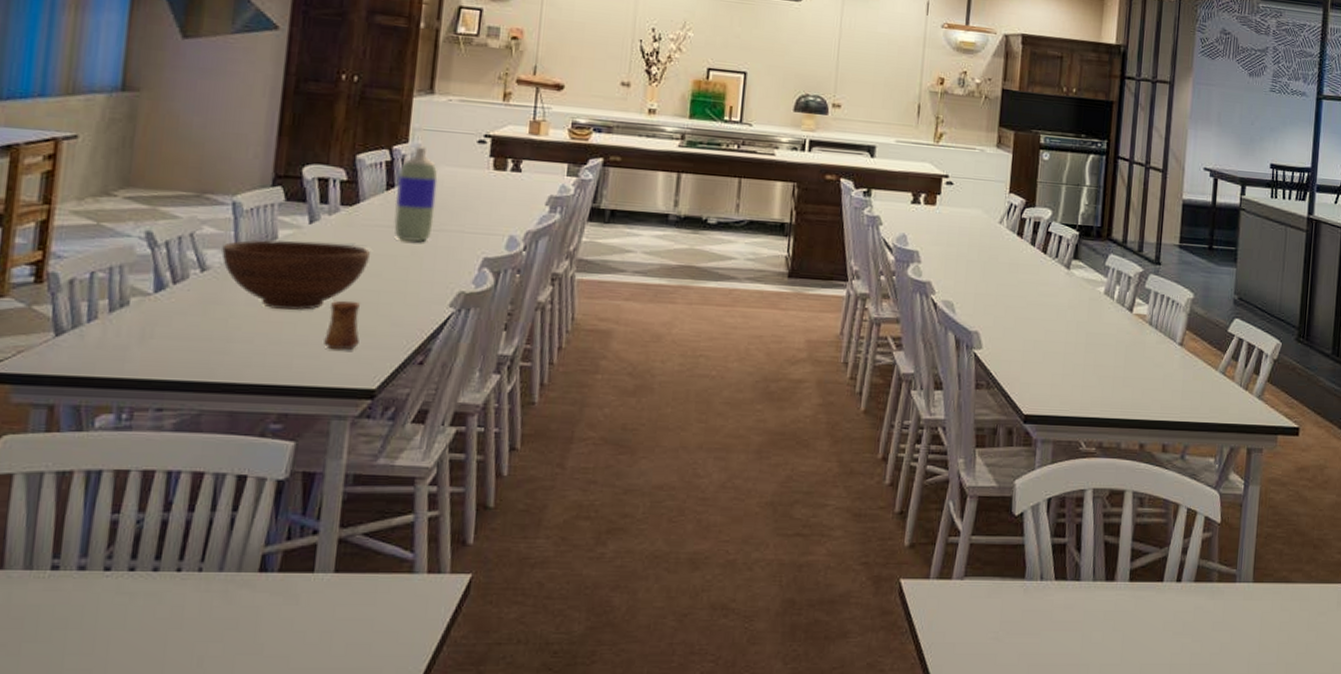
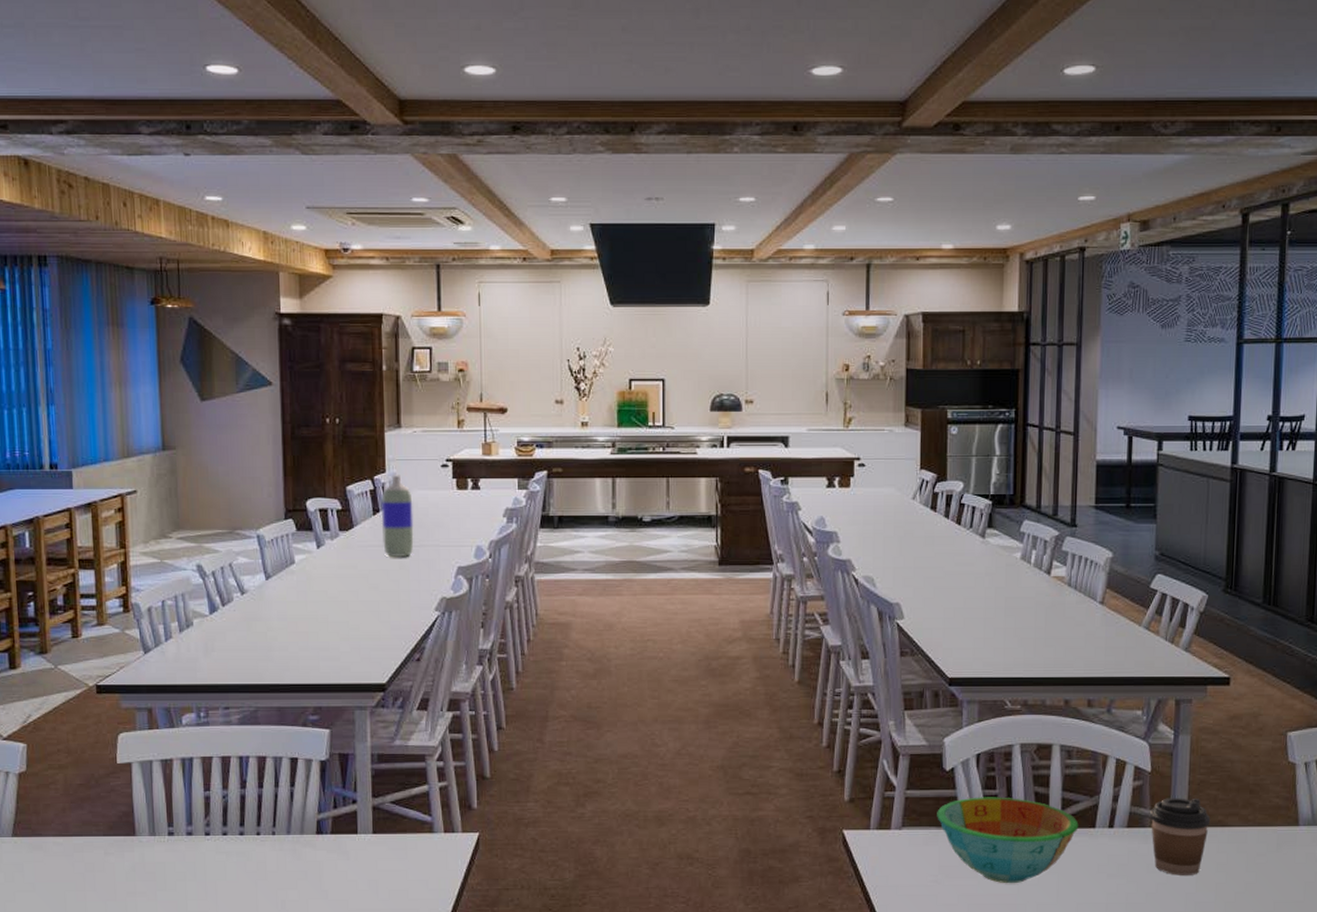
fruit bowl: present [220,240,370,310] -> none [253,563,367,621]
cup: present [322,301,360,351] -> none [340,612,368,653]
bowl: none [1002,545,1147,642] -> present [937,797,1079,884]
coffee cup: none [1217,551,1276,634] -> present [1150,798,1211,875]

